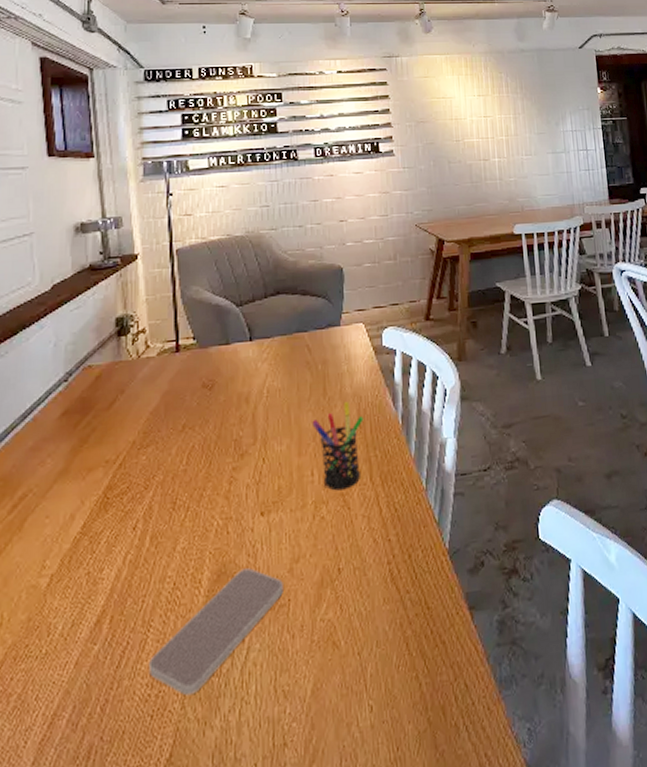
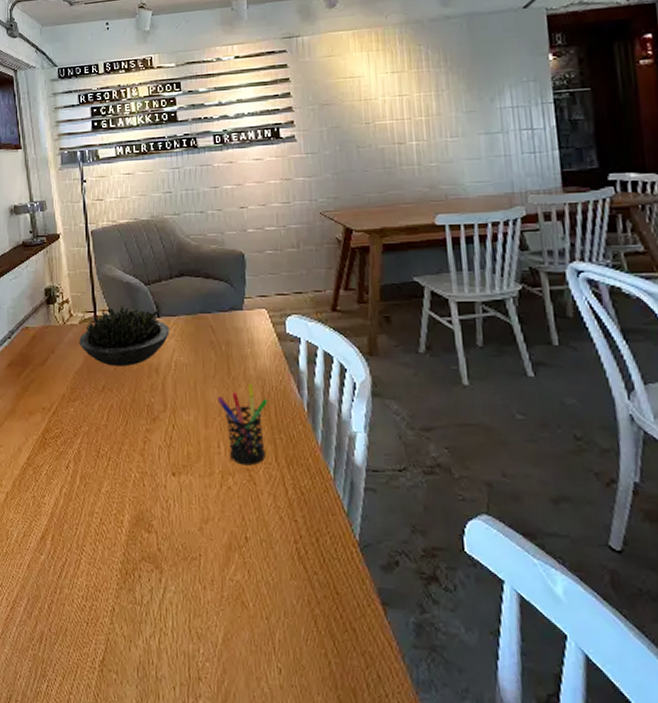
smartphone: present [149,568,283,696] -> none [83,519,194,615]
succulent plant: none [156,331,262,401] -> present [79,305,170,367]

